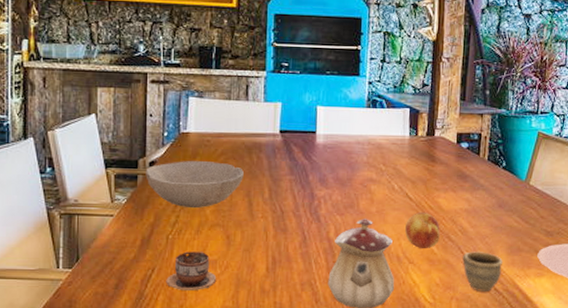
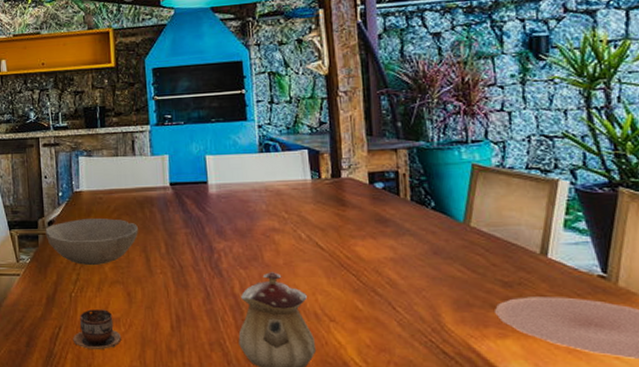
fruit: present [404,211,440,248] -> none [319,262,364,304]
cup: present [462,252,504,291] -> none [395,307,450,355]

